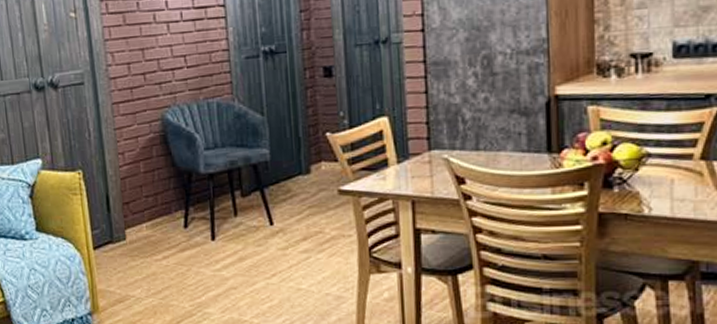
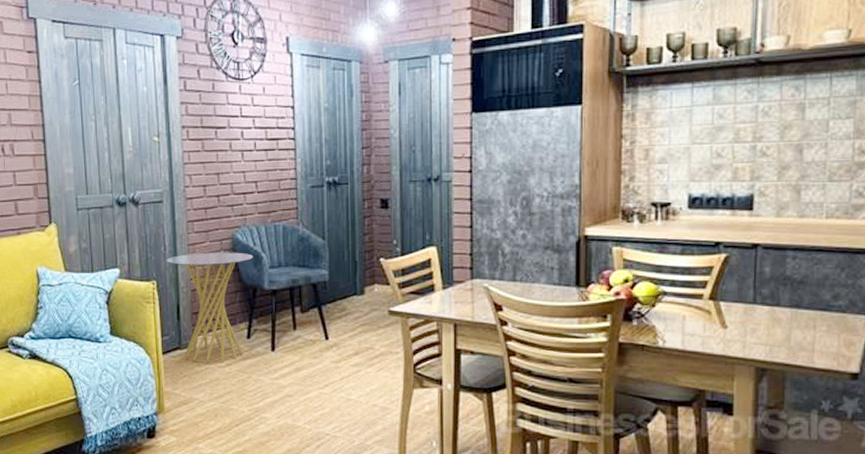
side table: none [91,134,187,257] -> present [166,252,254,363]

